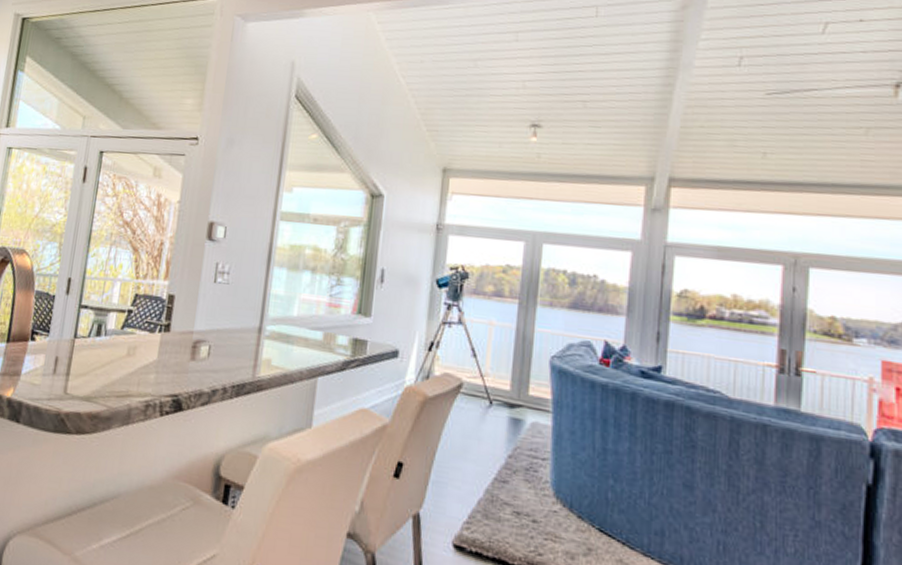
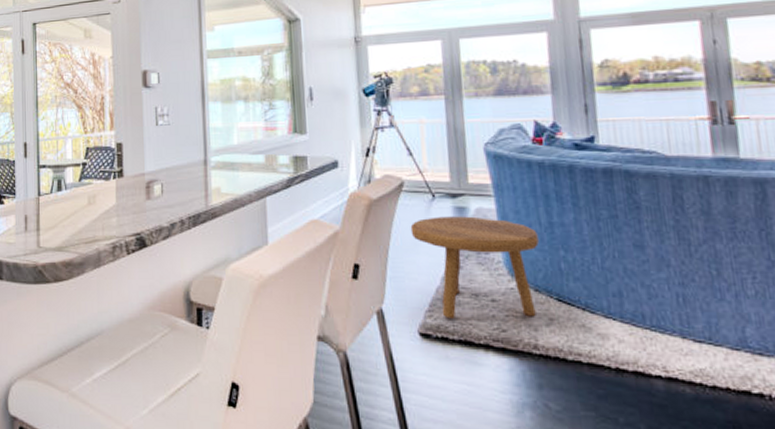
footstool: none [461,424,590,545] -> present [410,216,539,319]

